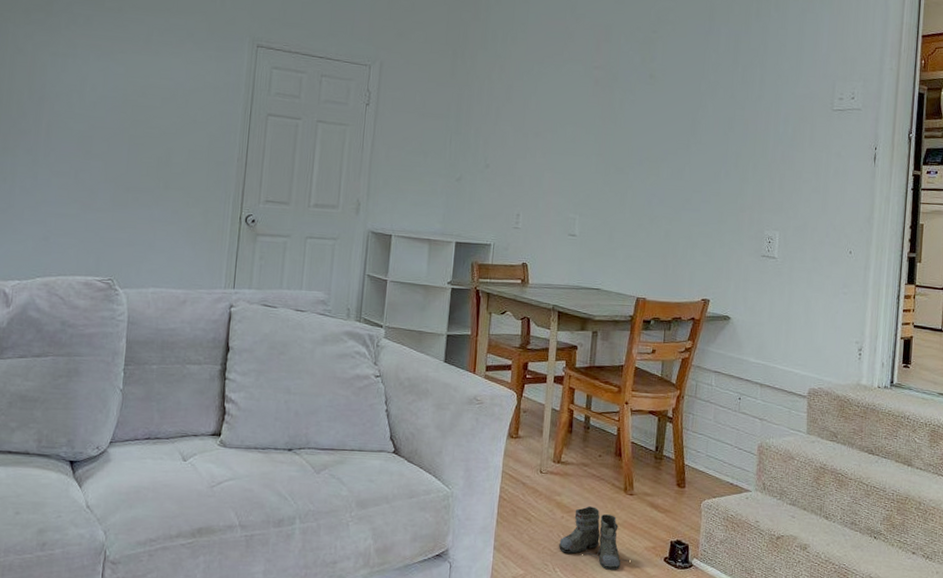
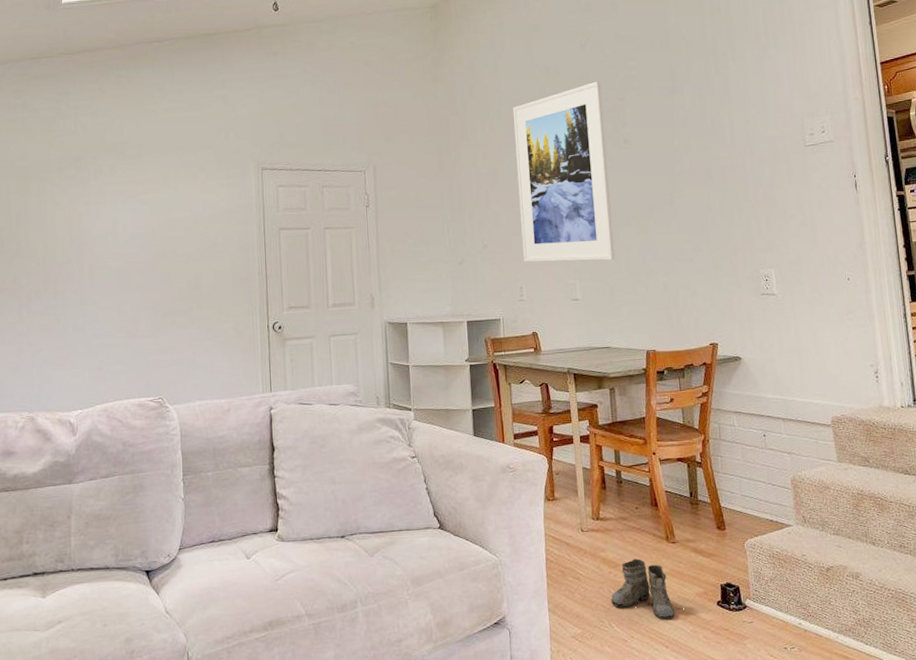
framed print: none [525,7,636,199] -> present [512,81,615,263]

